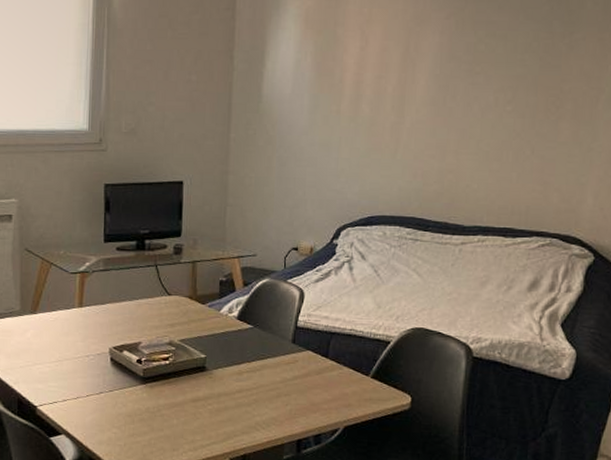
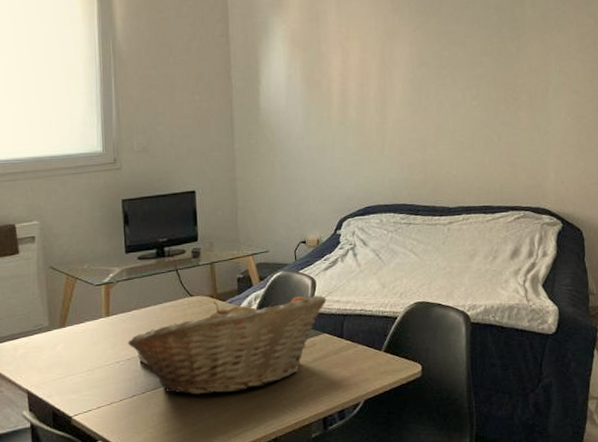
fruit basket: none [99,303,315,402] -> present [128,295,327,395]

